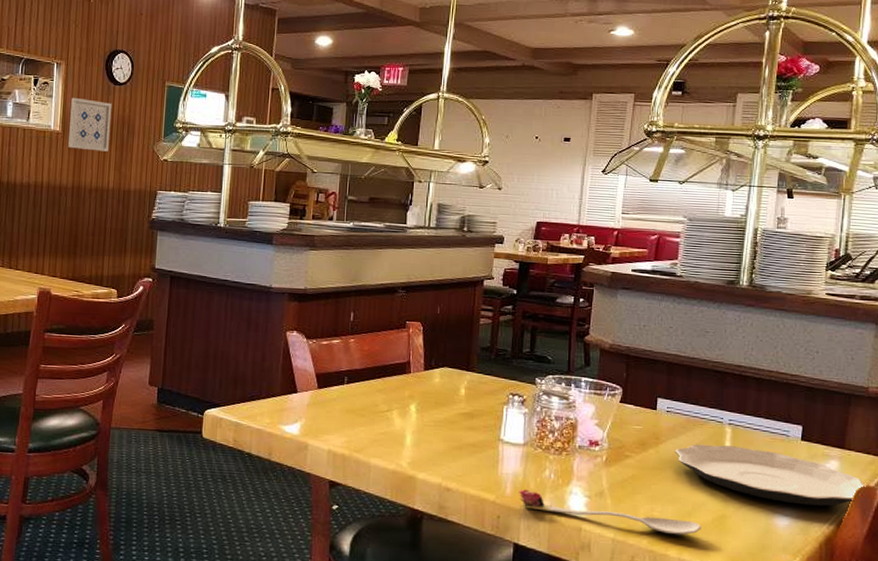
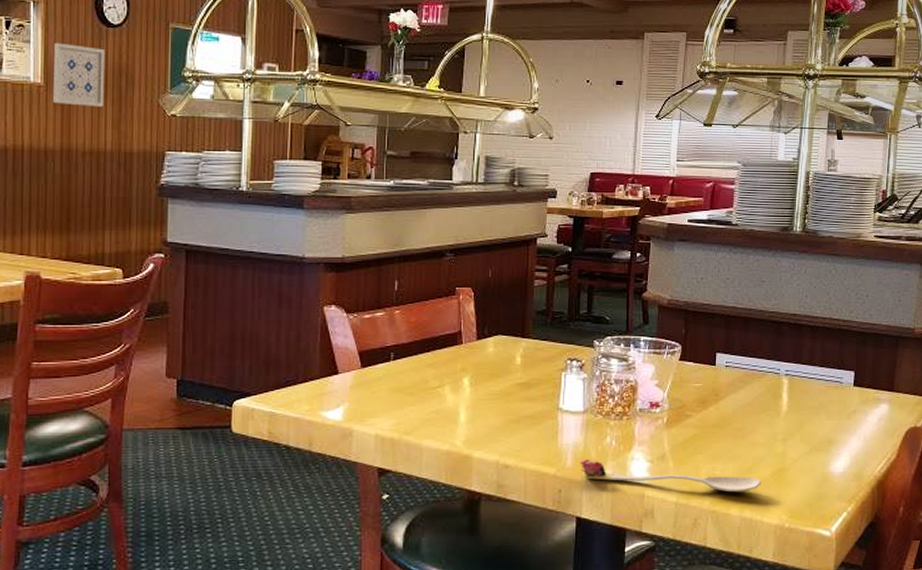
plate: present [675,444,866,506] -> none [734,397,913,451]

